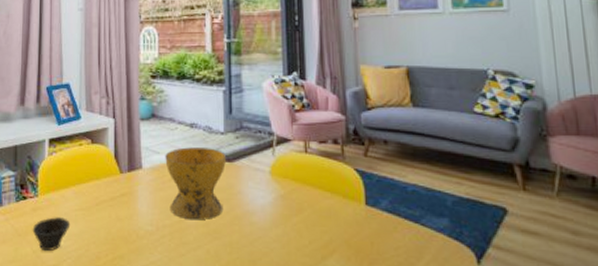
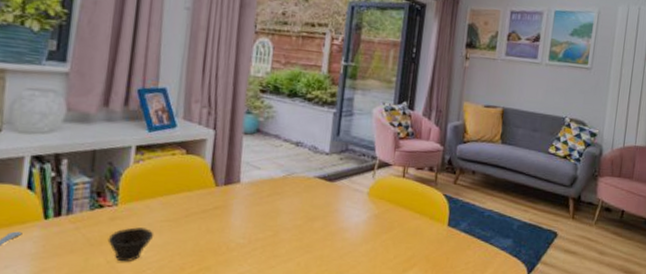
bowl: present [165,147,226,220] -> none [264,164,328,235]

